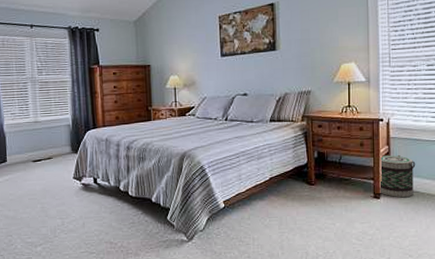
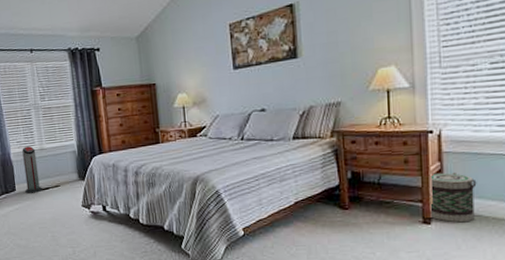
air purifier: none [16,118,35,165] -> present [22,146,43,194]

